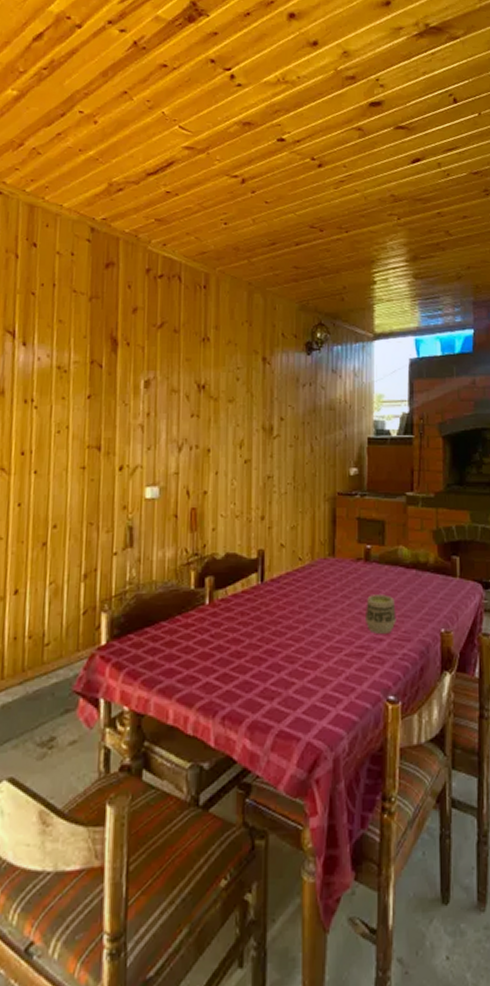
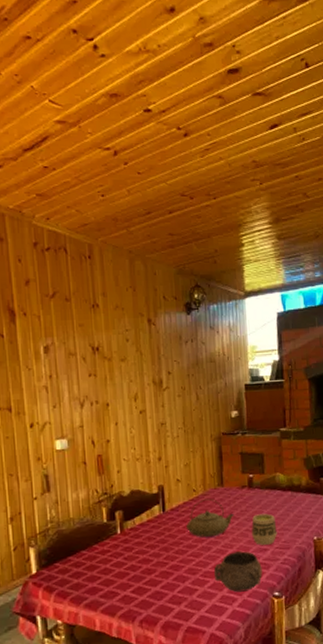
teapot: none [287,570,345,617] -> present [186,498,234,537]
decorative bowl: none [317,639,375,691] -> present [214,551,262,592]

